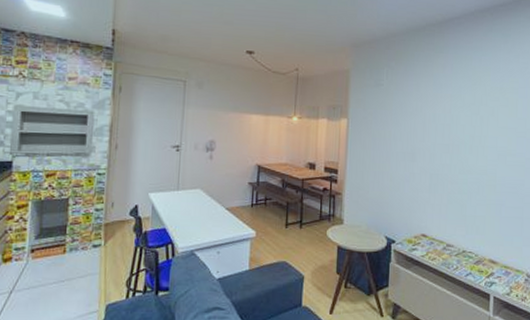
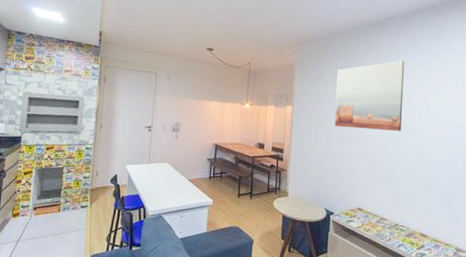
wall art: none [395,66,472,146] -> present [334,61,405,131]

